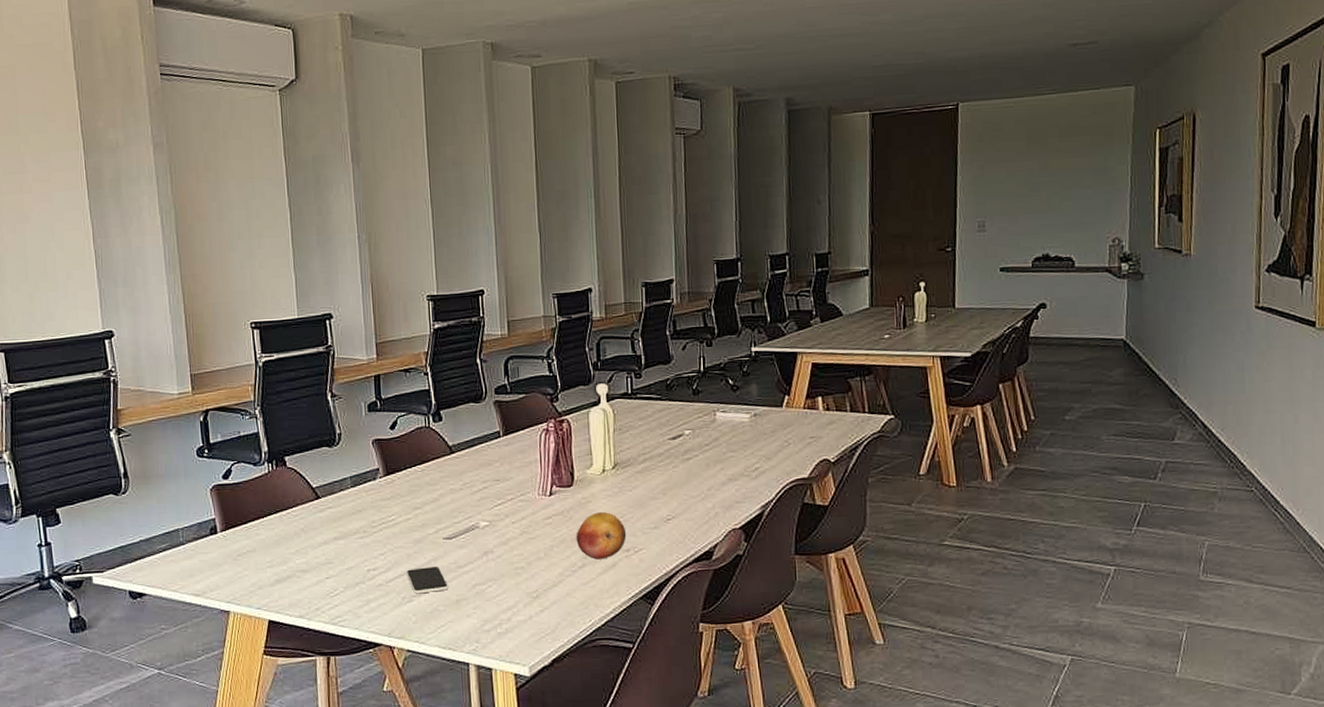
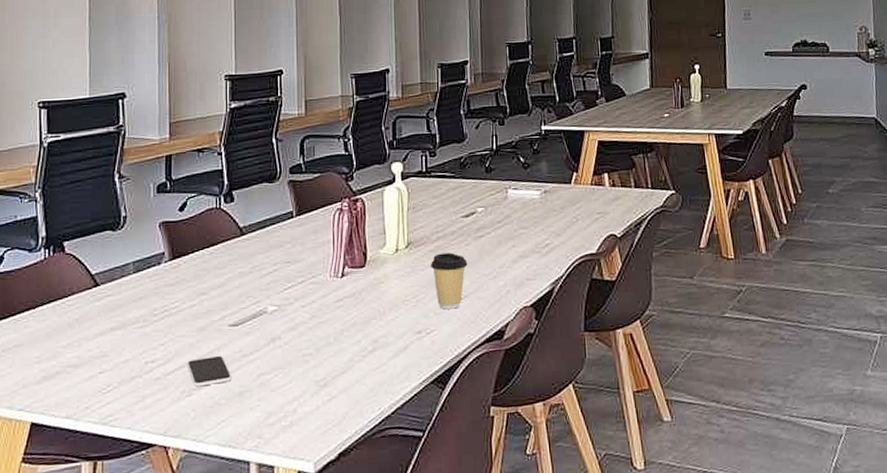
fruit: present [576,512,627,560] -> none [367,293,419,343]
coffee cup: none [637,474,675,529] -> present [430,252,468,310]

